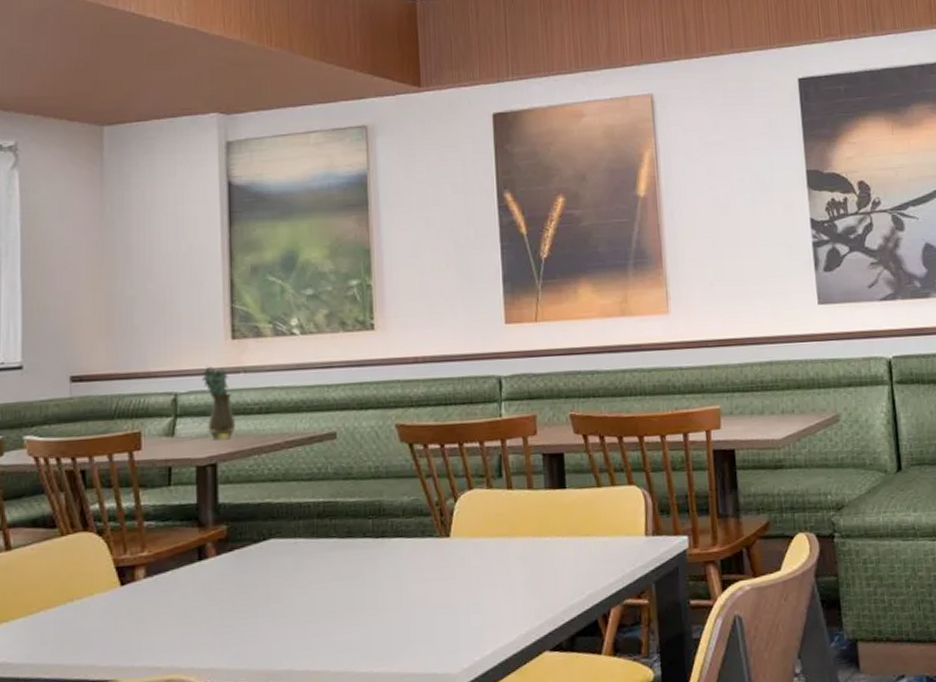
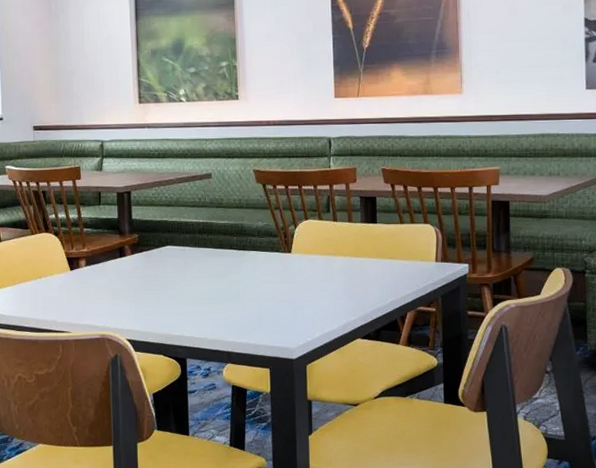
vase: present [202,365,235,441] -> none [120,122,142,175]

